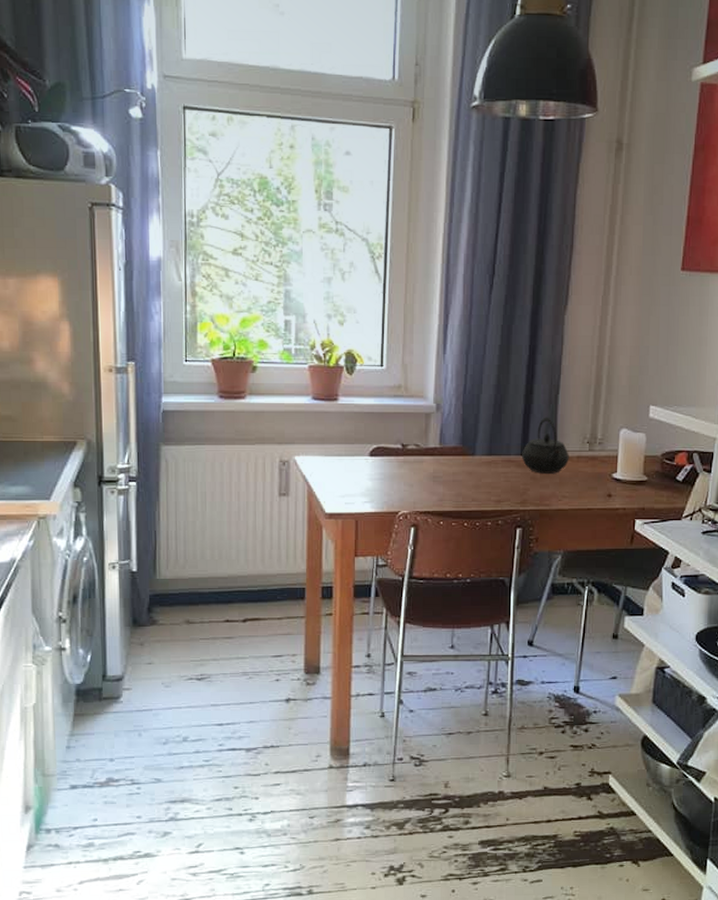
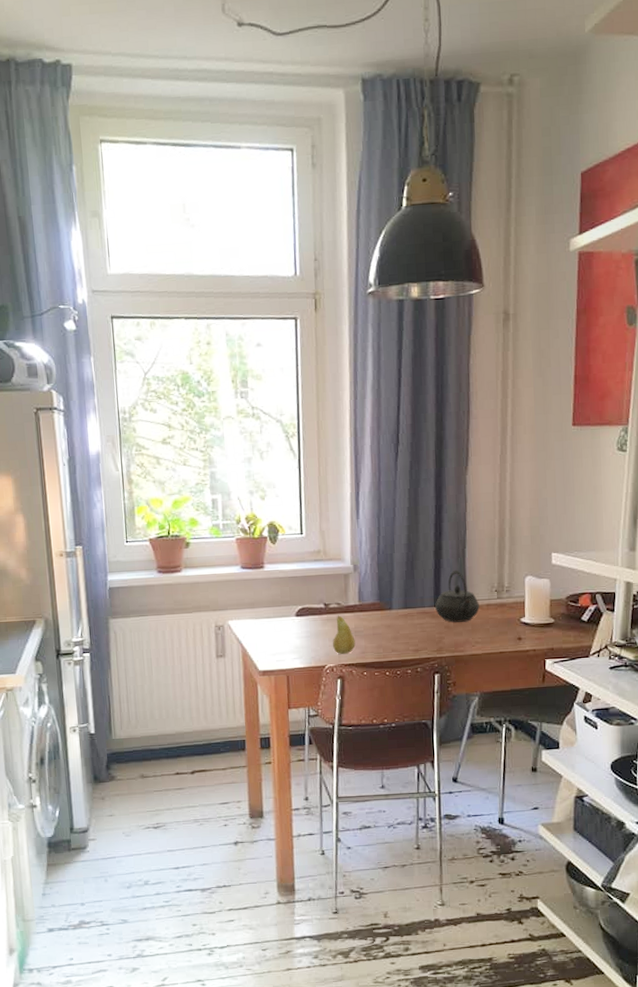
fruit: none [408,458,433,500] -> present [333,615,356,654]

